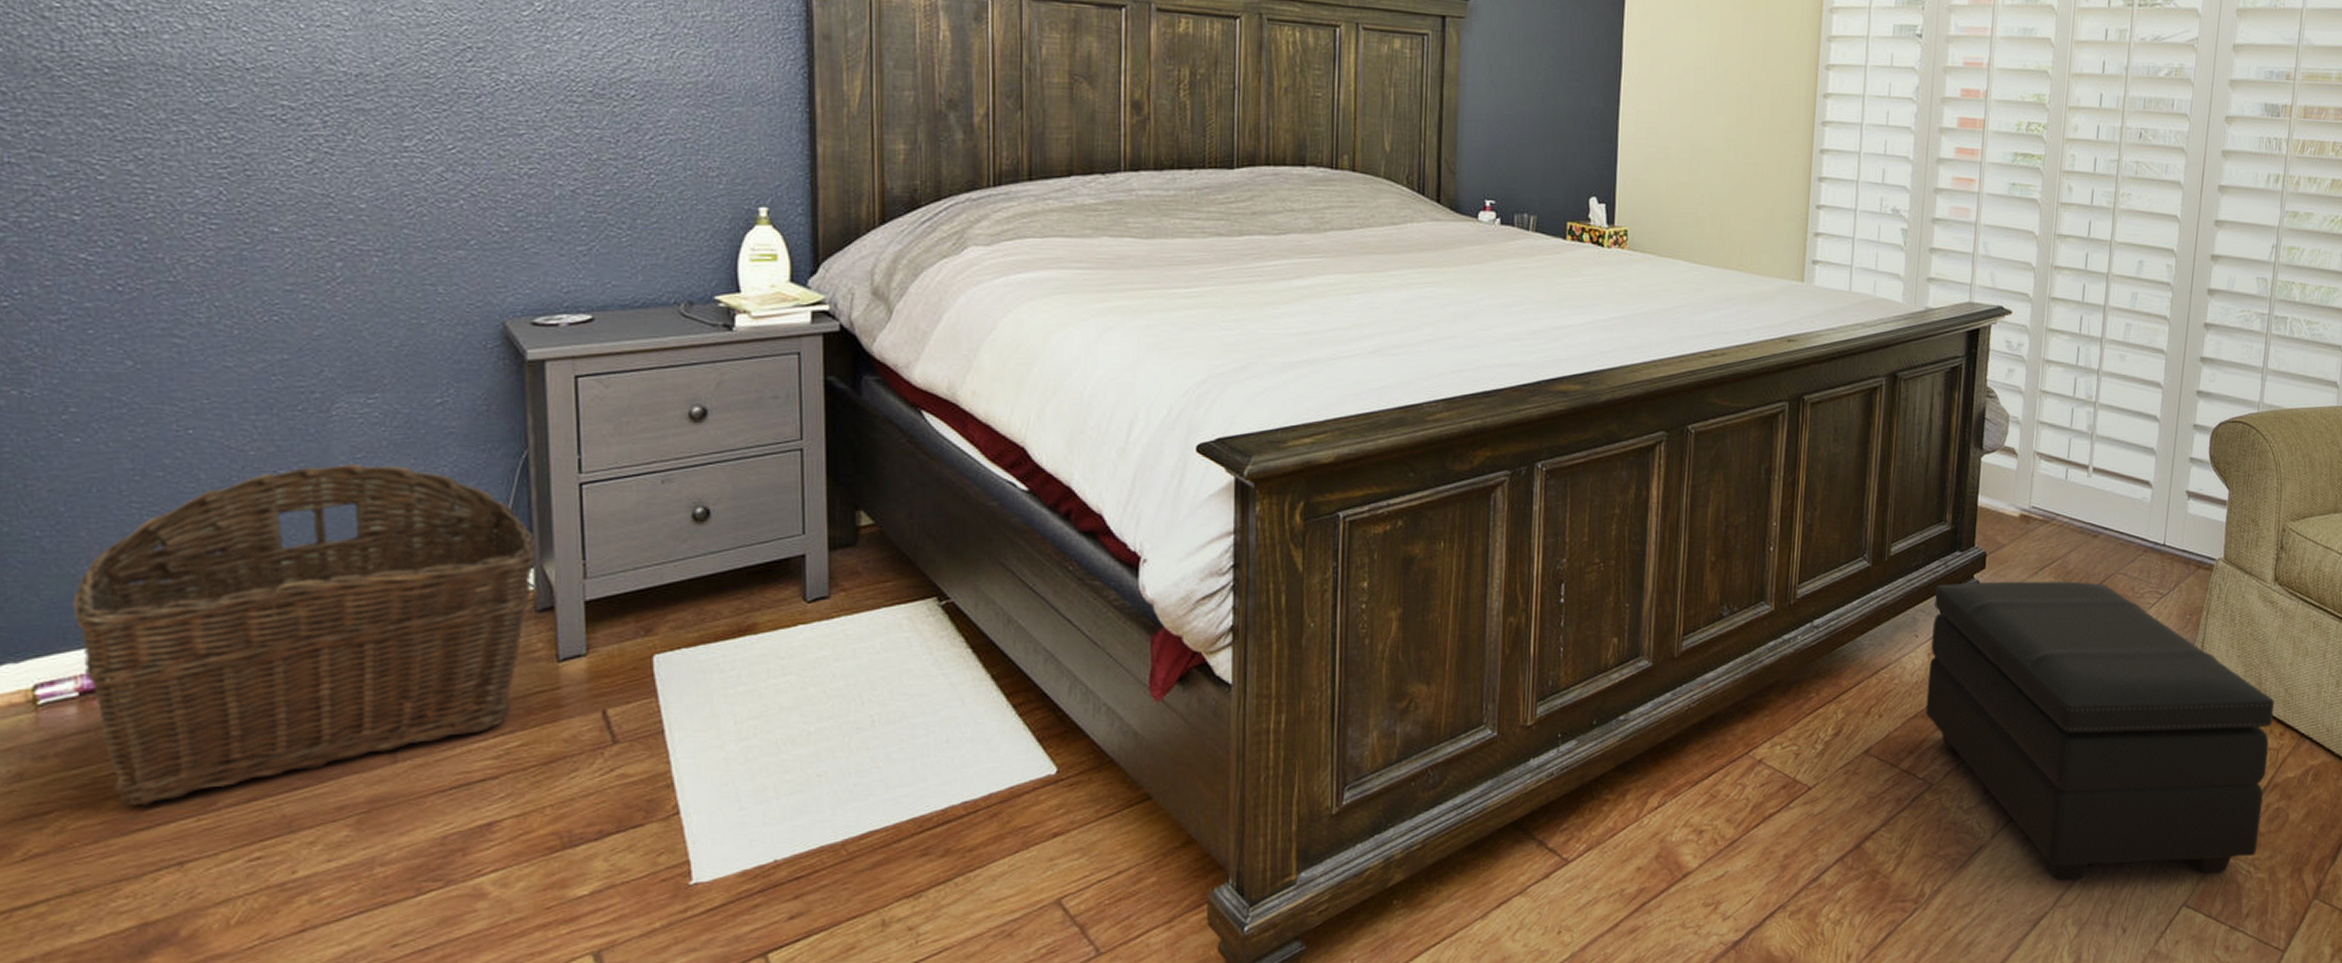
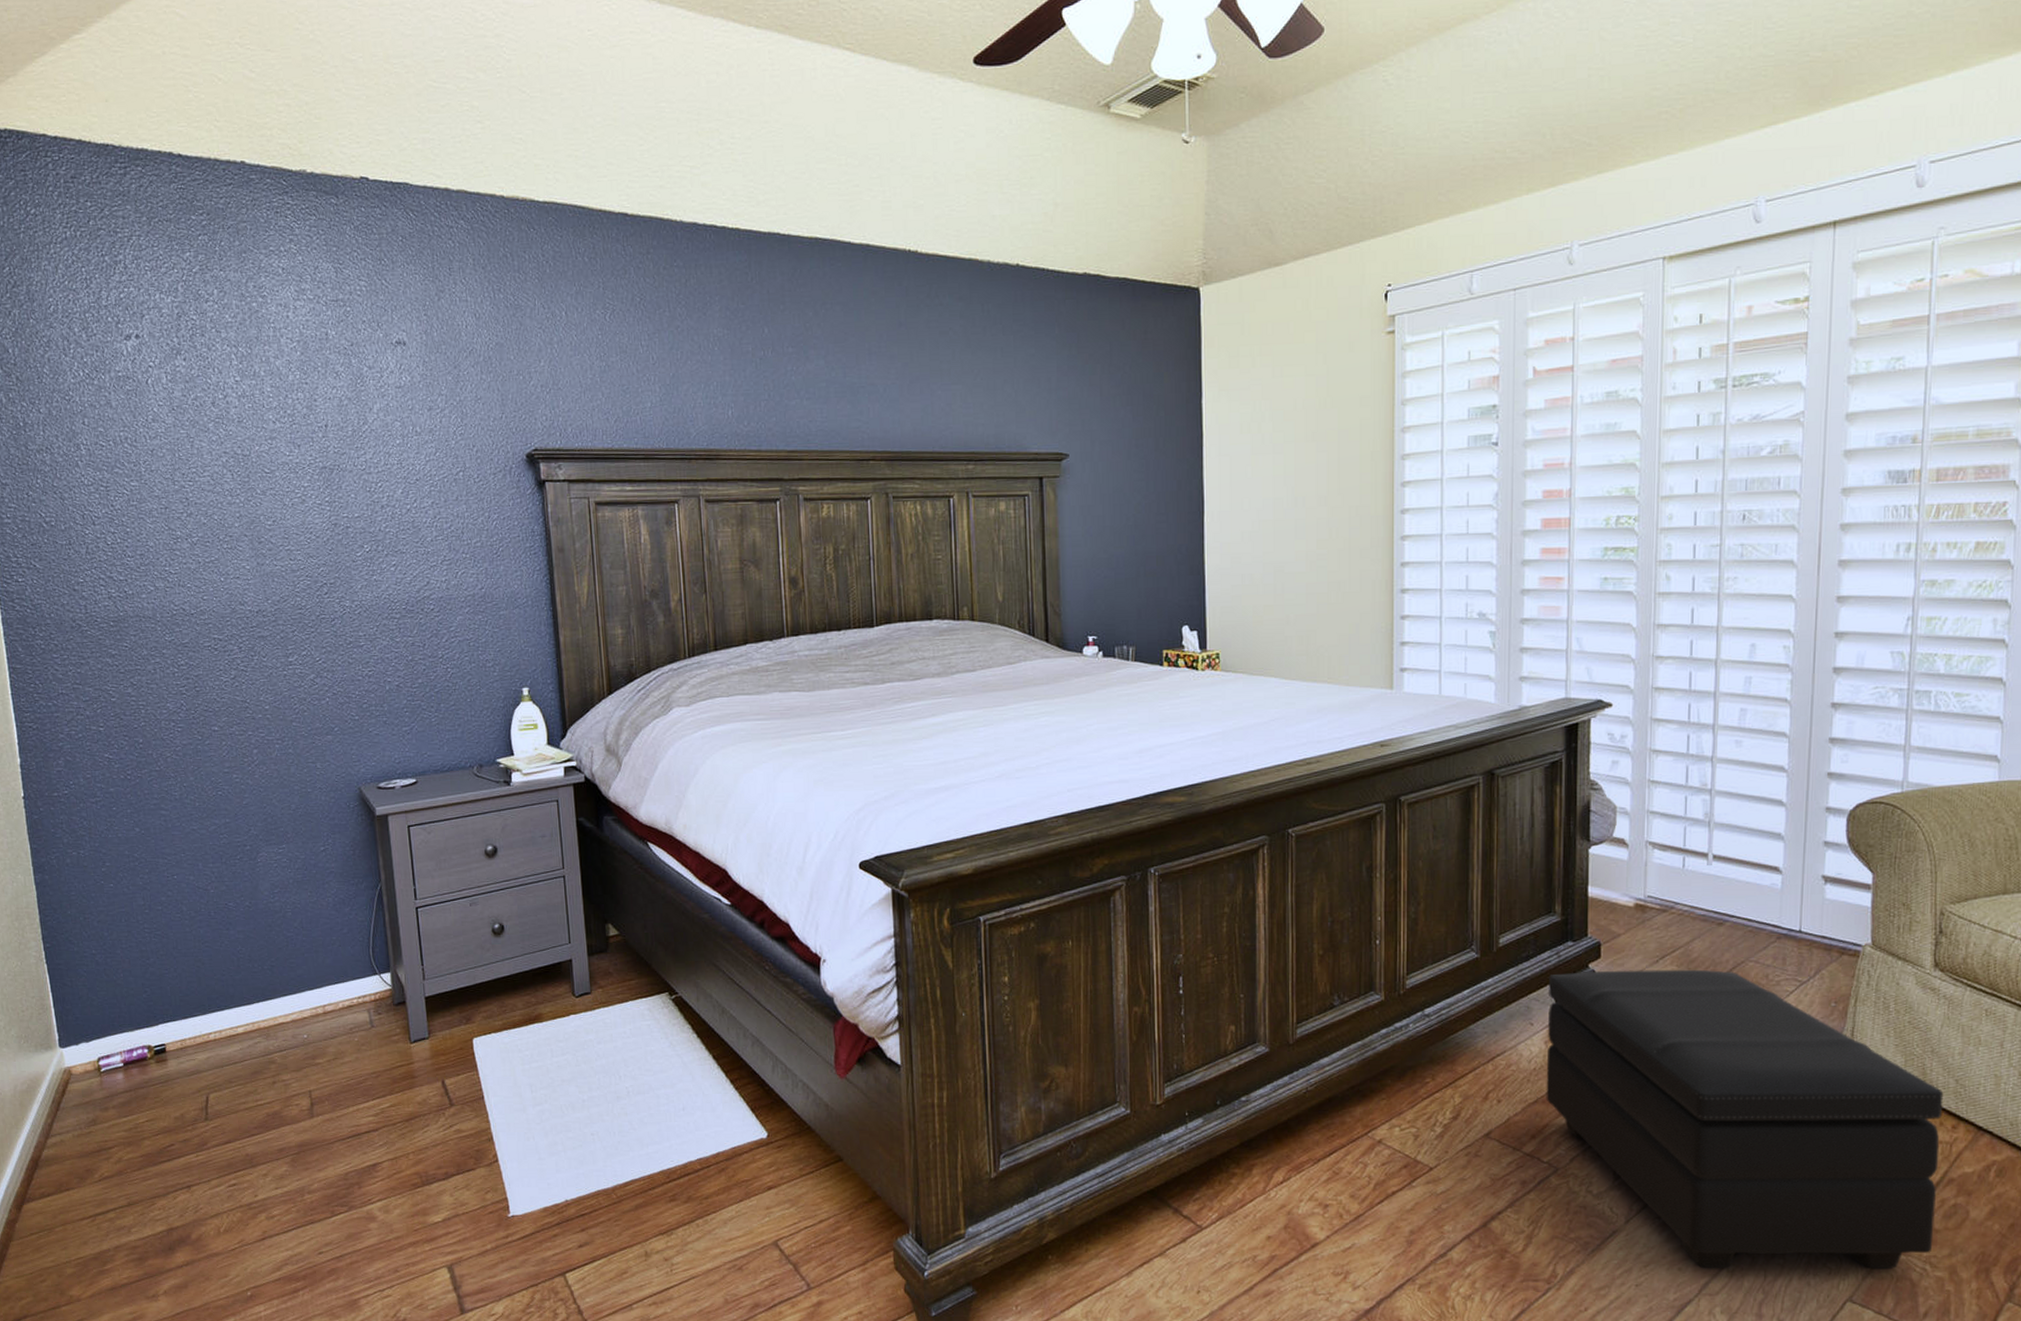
wicker basket: present [71,463,537,806] -> none [115,897,392,1145]

